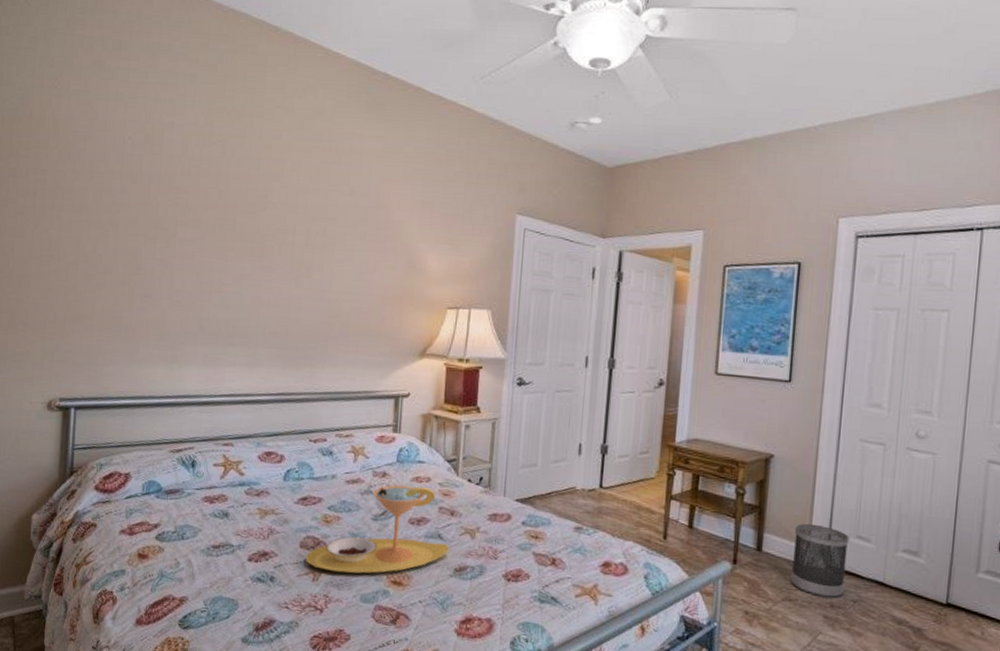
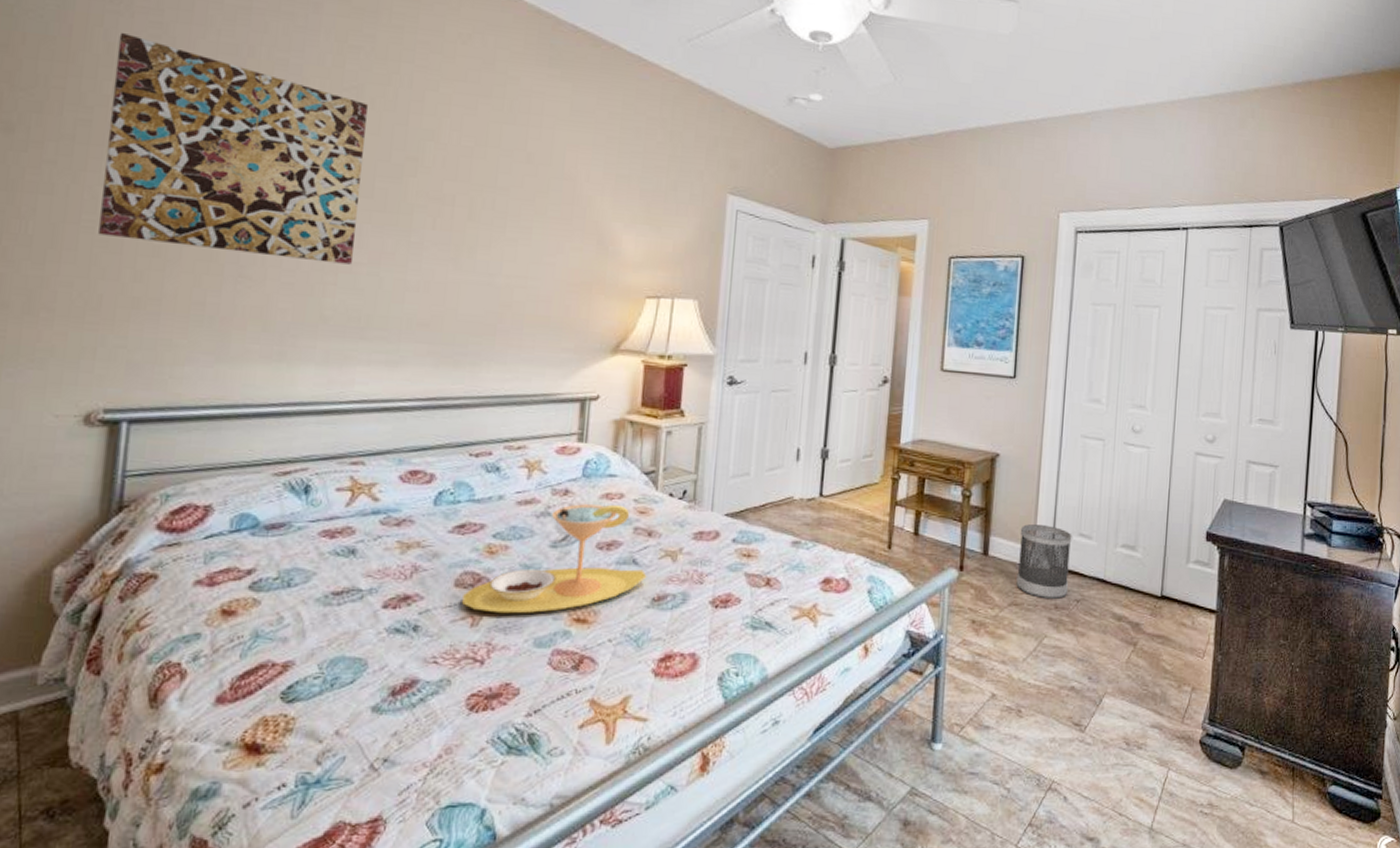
wall art: none [53,112,231,285] -> present [98,33,369,265]

